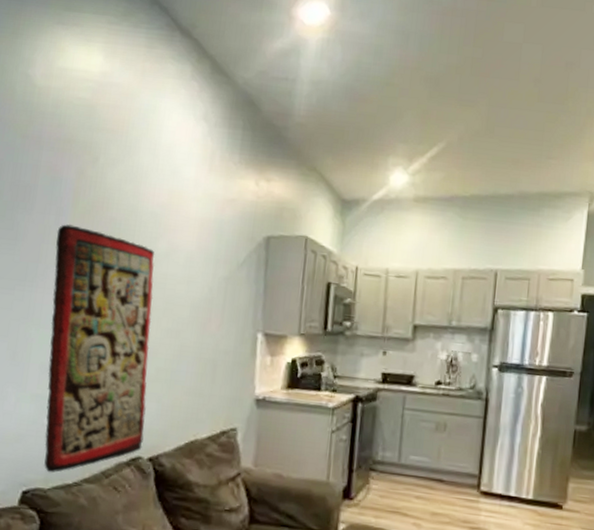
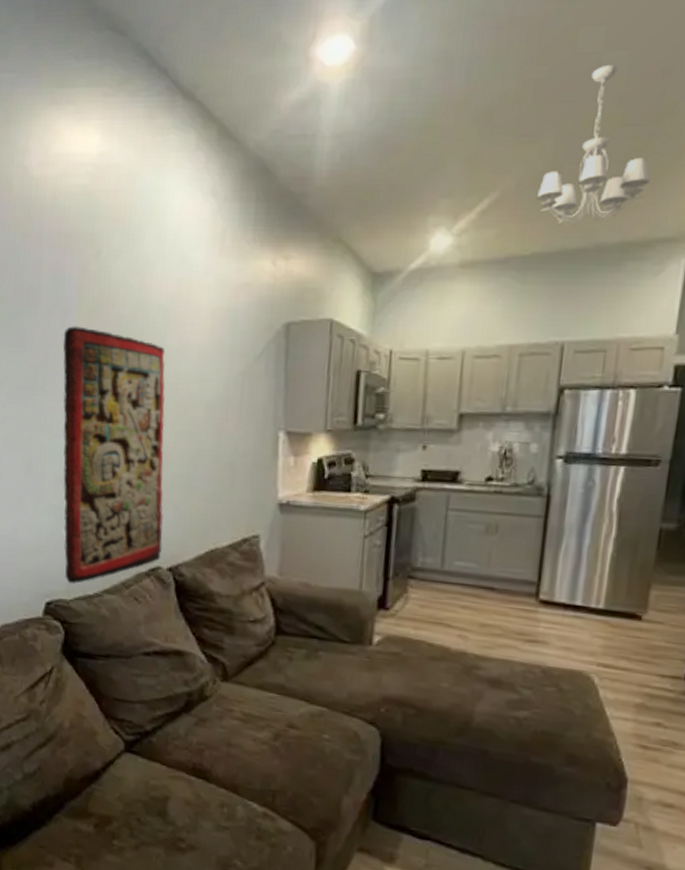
chandelier: none [474,53,560,178] -> present [536,64,650,228]

